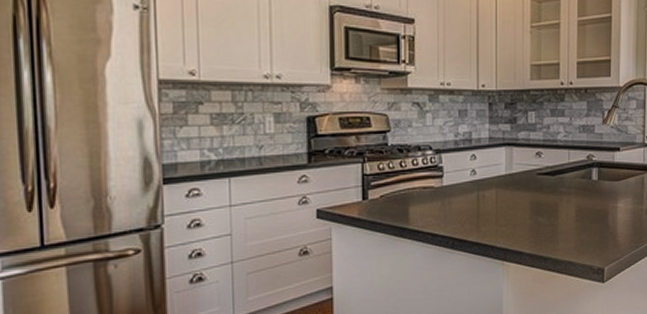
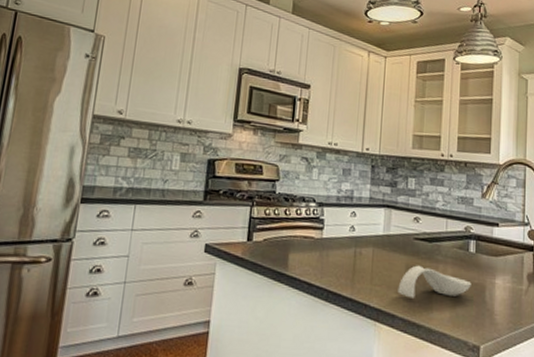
spoon rest: none [523,200,595,234] -> present [397,265,471,299]

